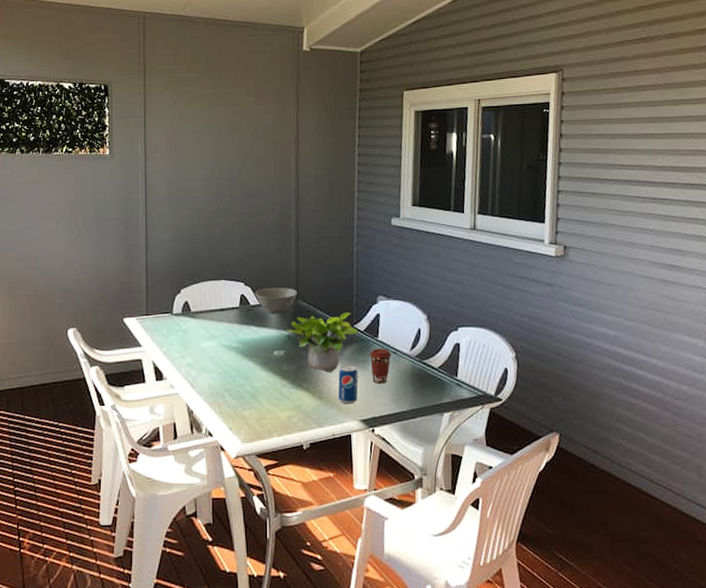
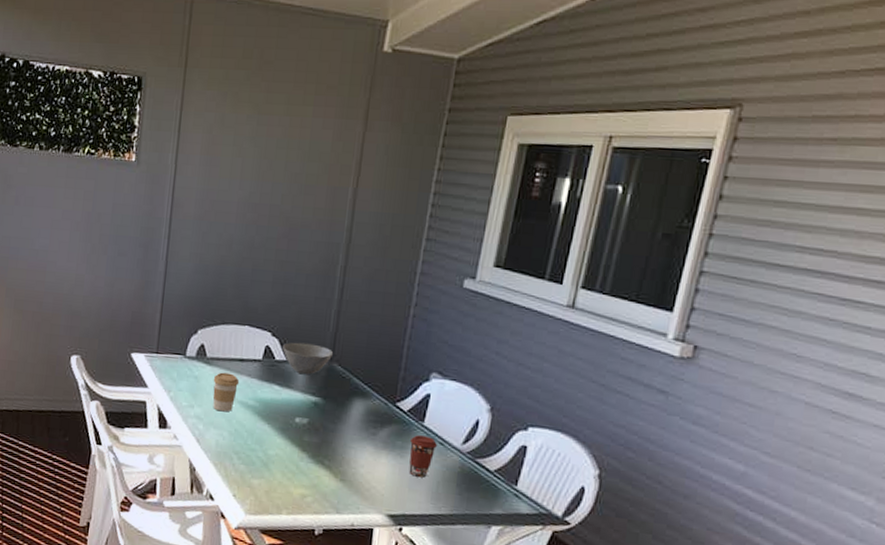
coffee cup: none [199,322,222,357] -> present [212,372,240,412]
potted plant: present [285,312,359,372] -> none [312,382,401,453]
beverage can: present [338,365,358,404] -> none [363,448,393,494]

